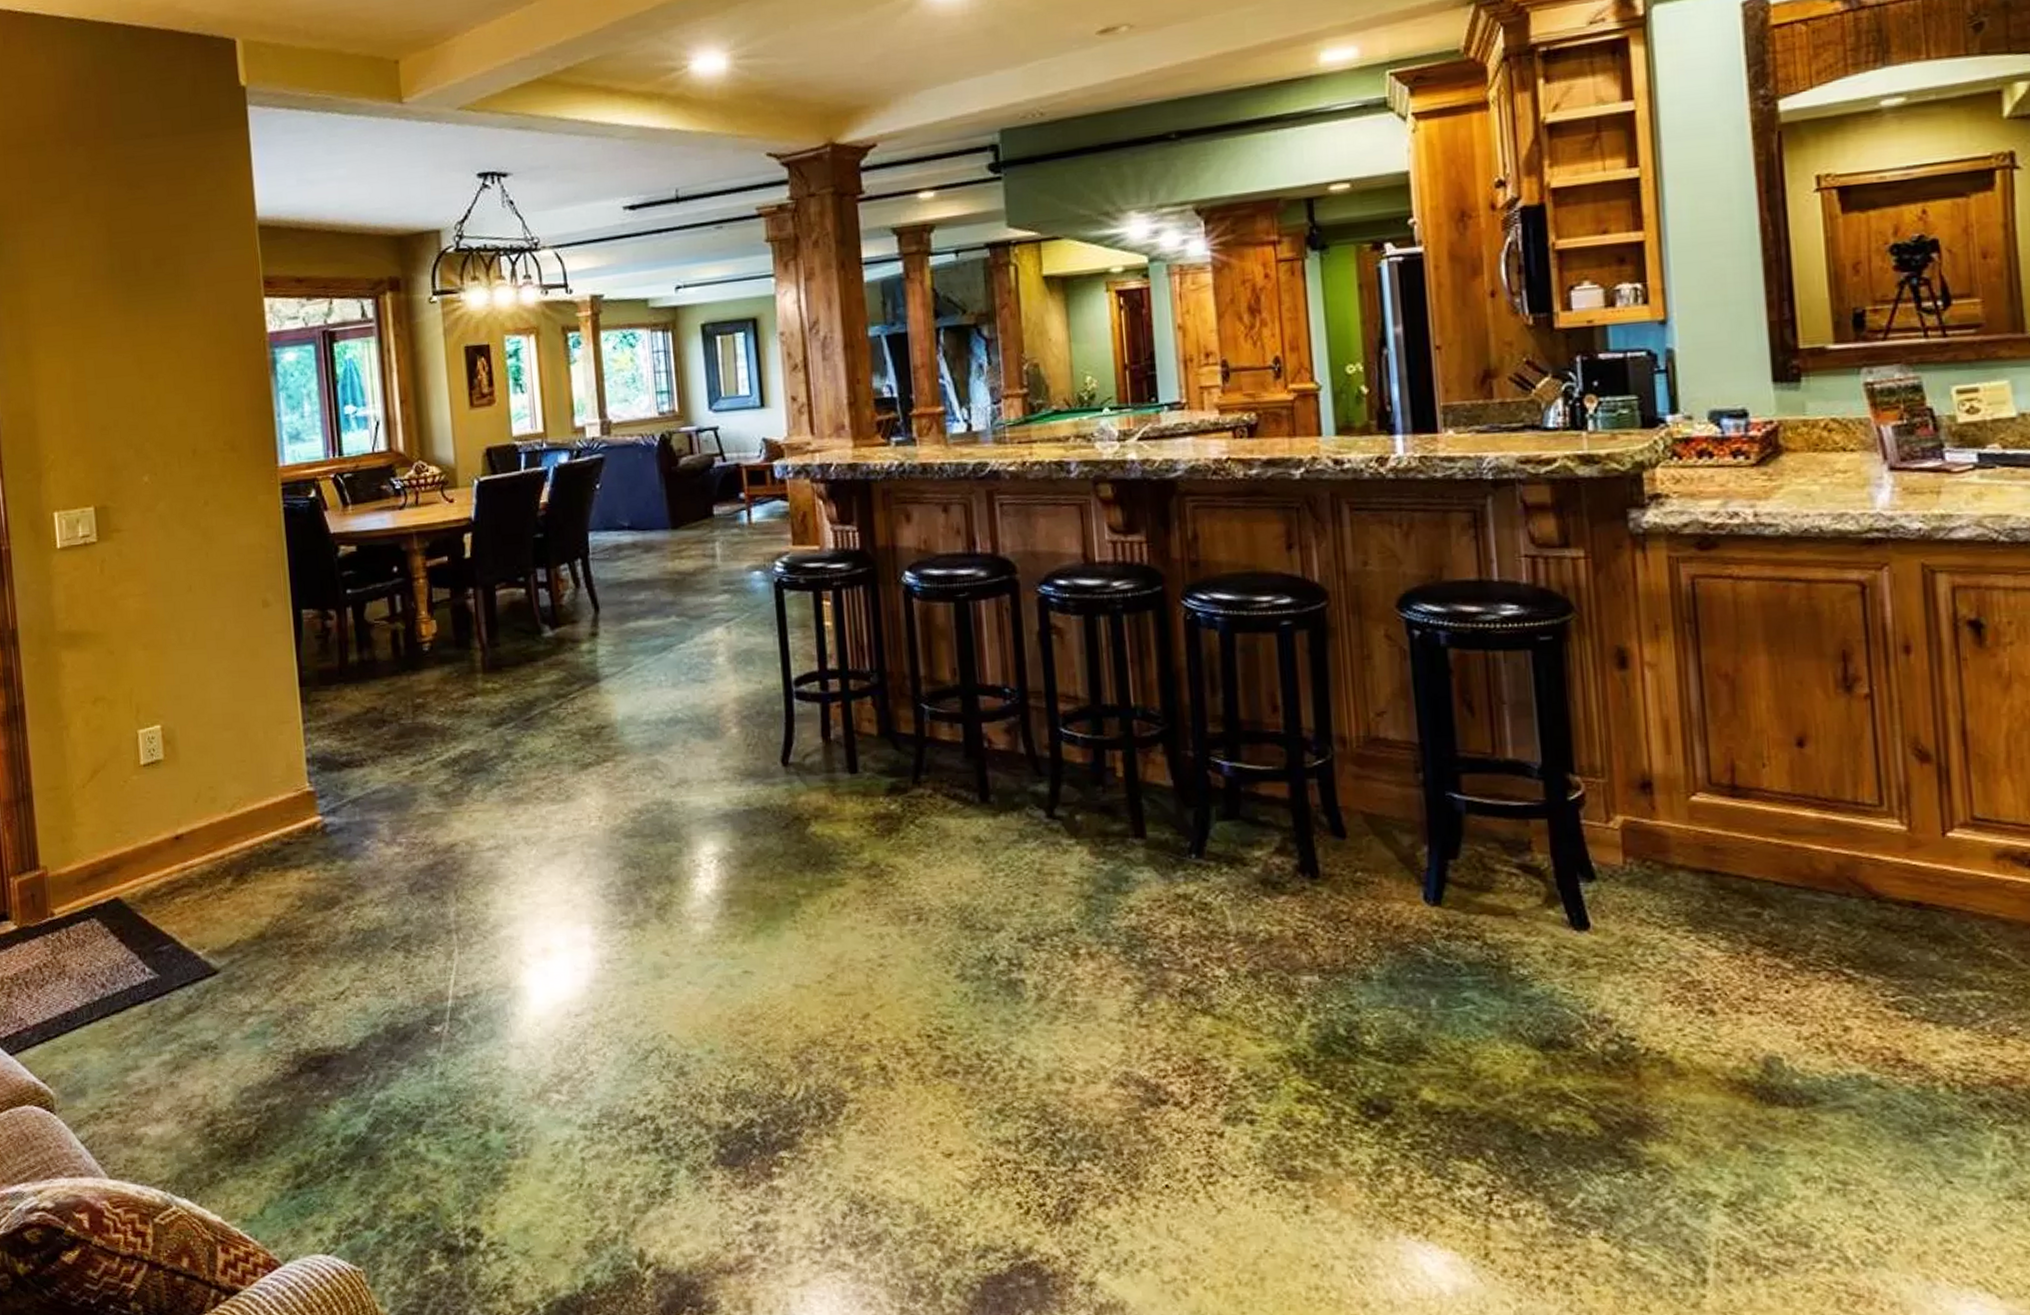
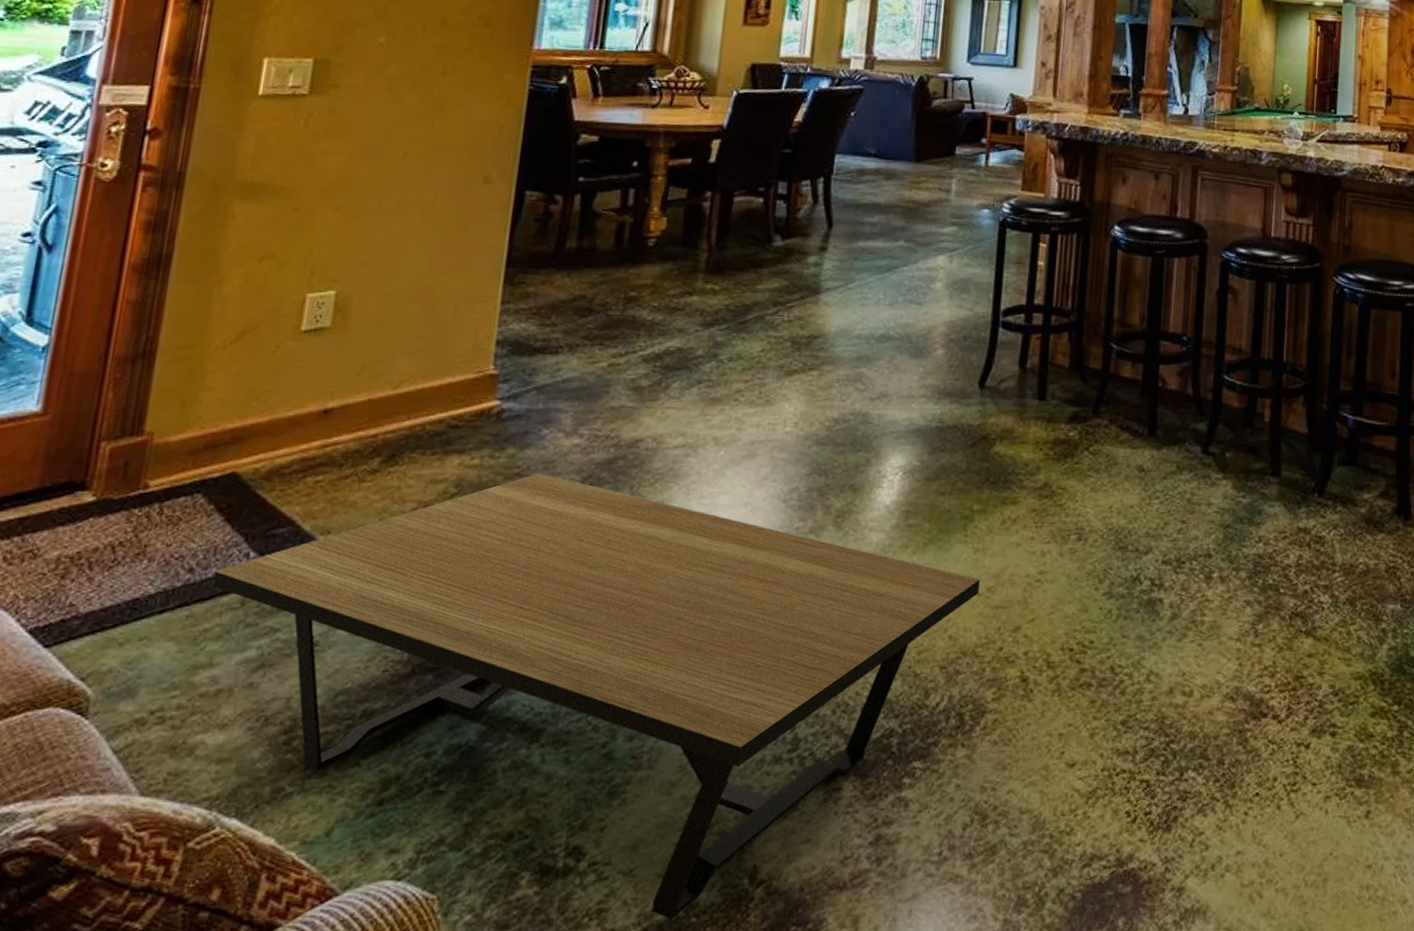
coffee table: none [121,882,820,1298] -> present [212,472,981,921]

